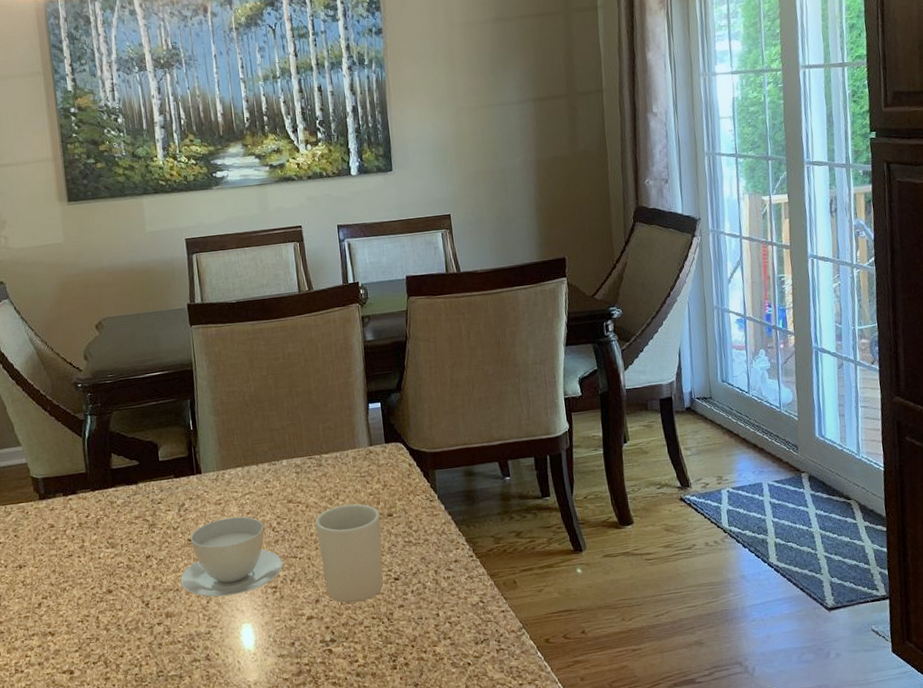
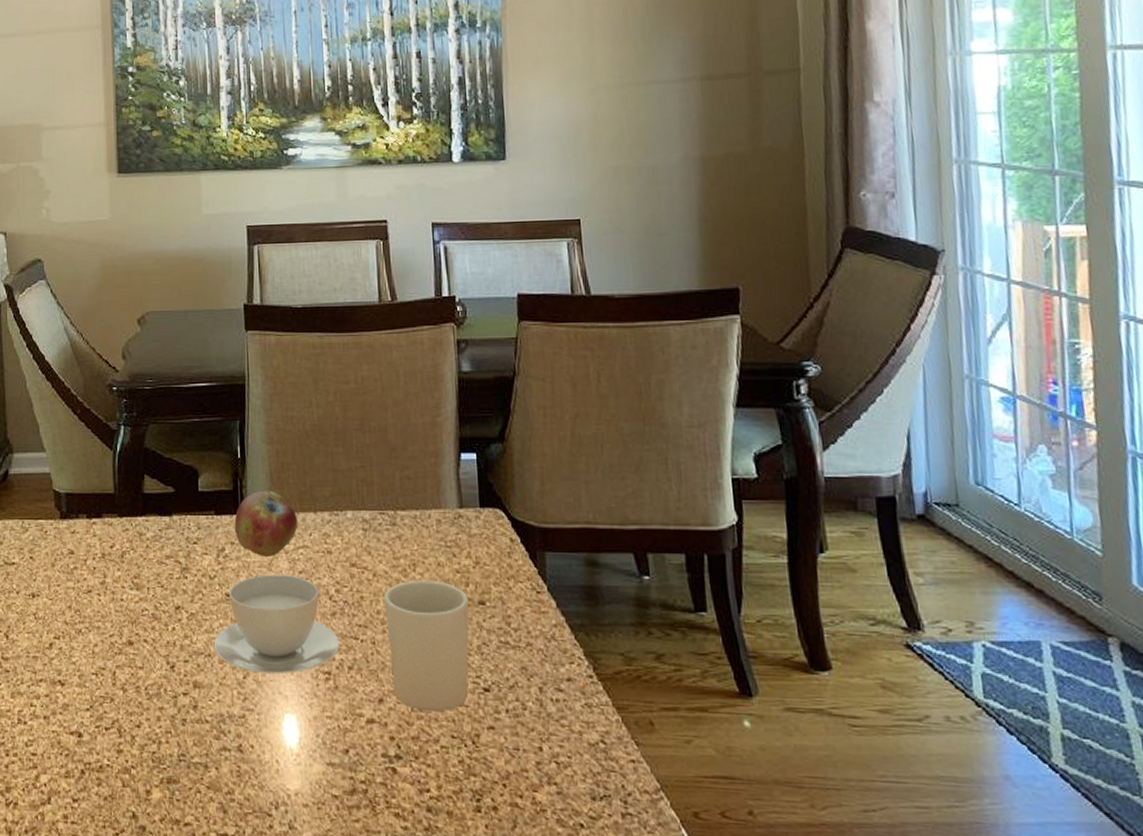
fruit: none [191,452,244,506] -> present [234,490,299,557]

